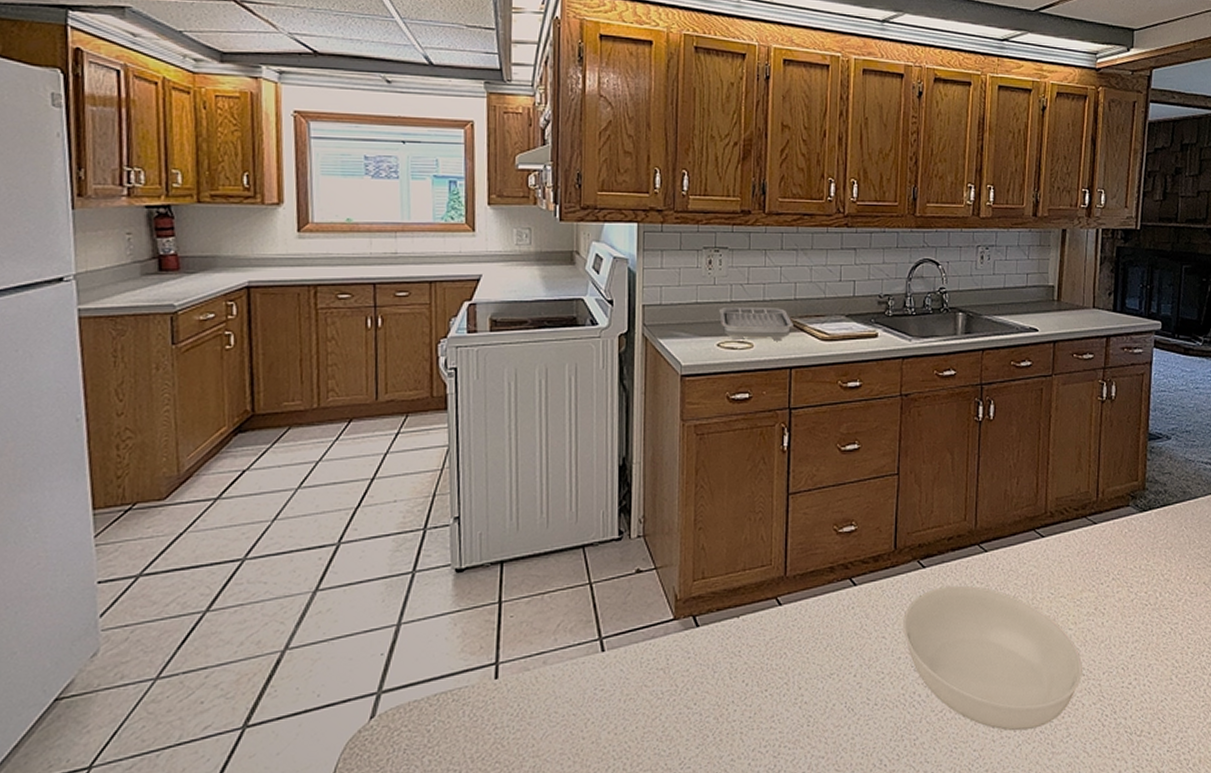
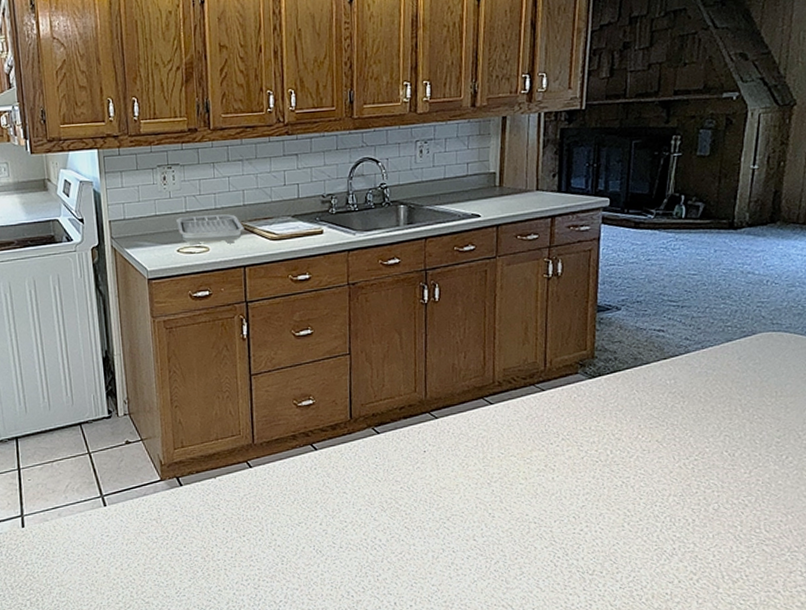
bowl: present [903,585,1082,731] -> none [361,448,534,570]

